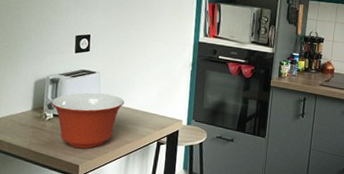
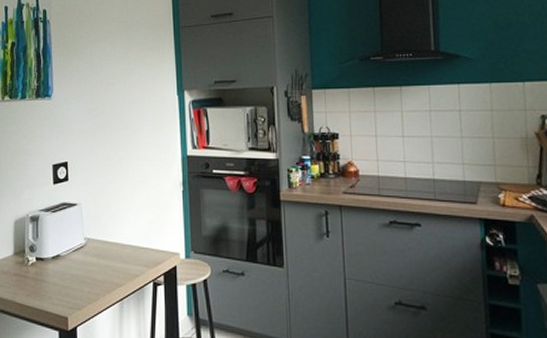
mixing bowl: present [51,92,125,149] -> none [33,229,111,297]

